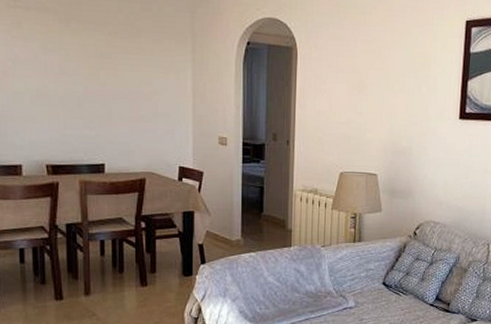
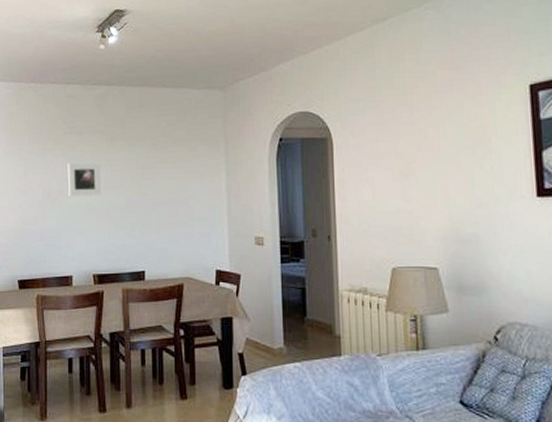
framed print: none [12,41,55,81] -> present [67,162,102,197]

